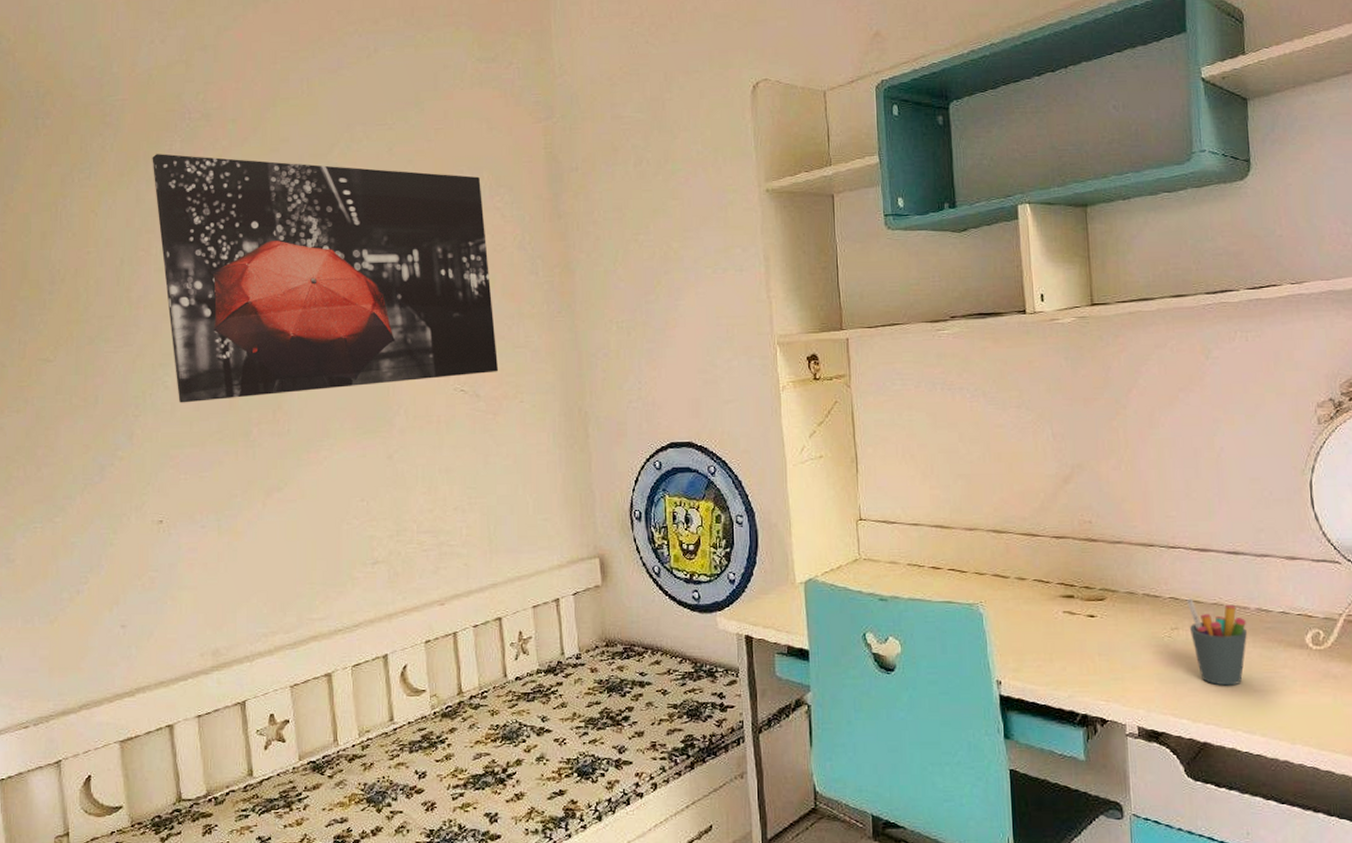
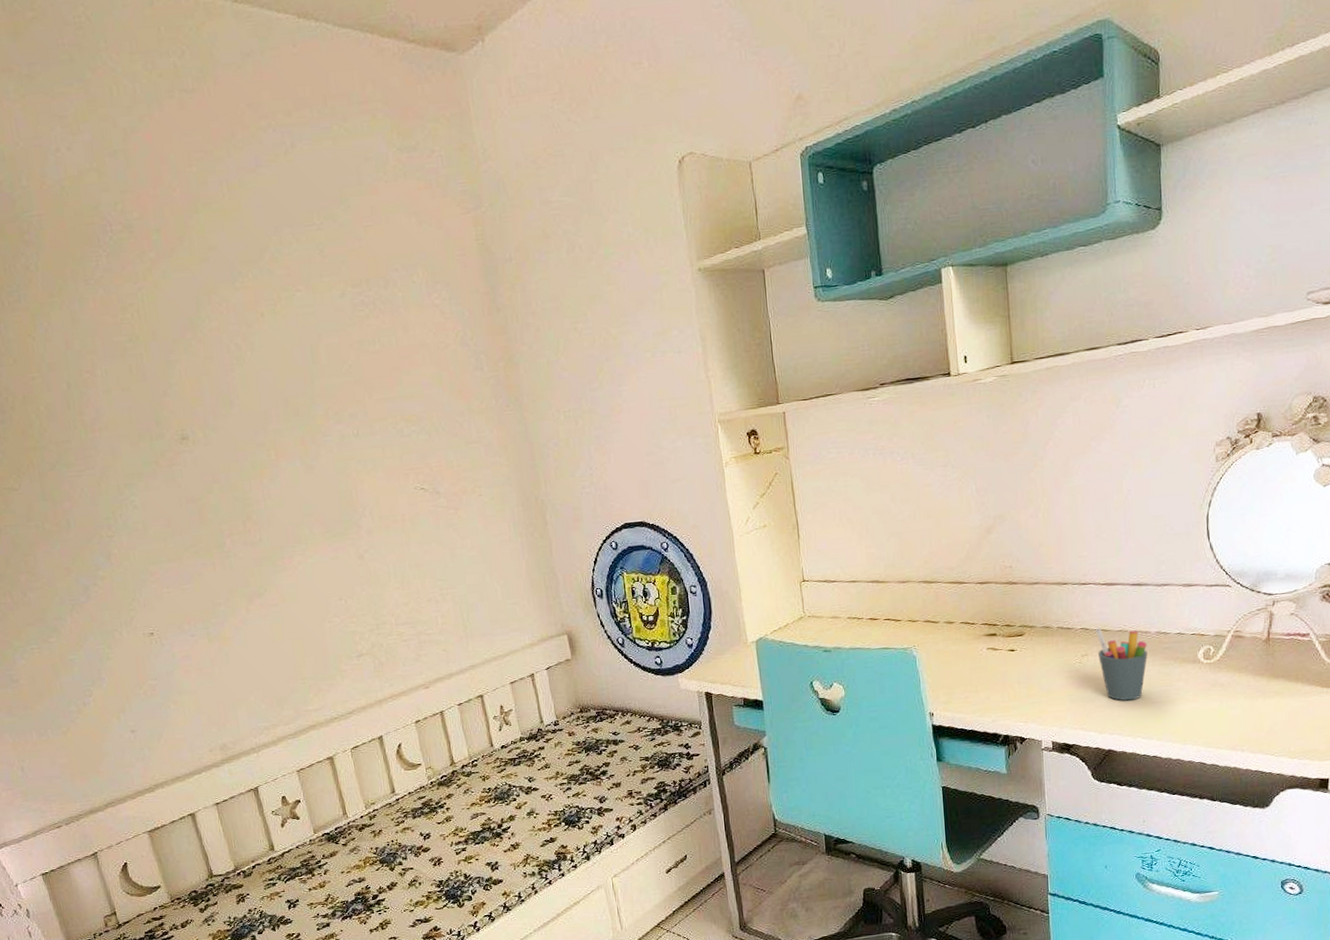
wall art: present [152,154,499,403] -> none [80,270,455,521]

